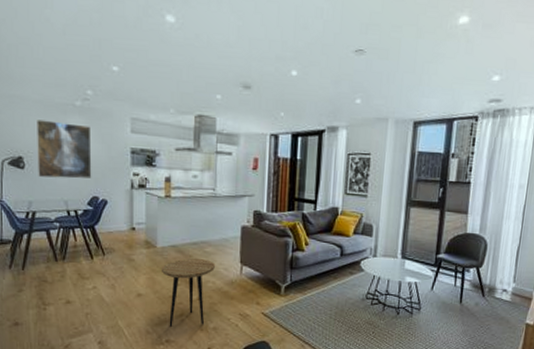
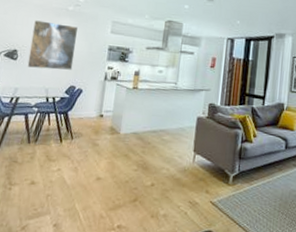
side table: present [162,258,216,327] -> none [122,145,172,212]

